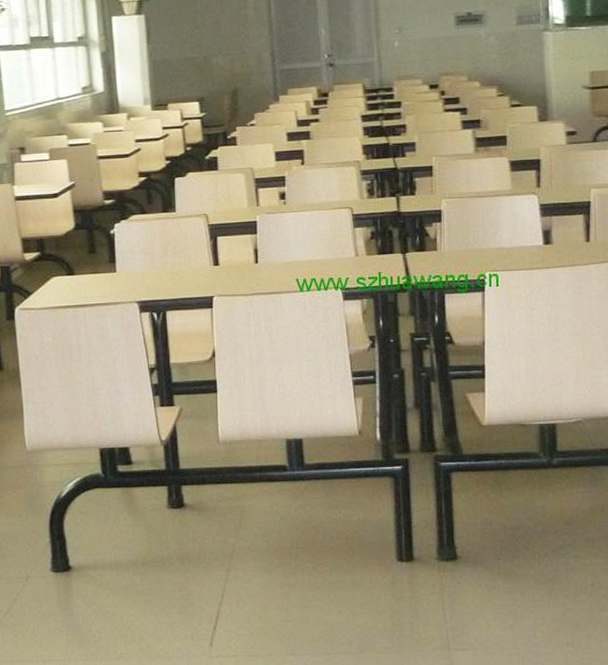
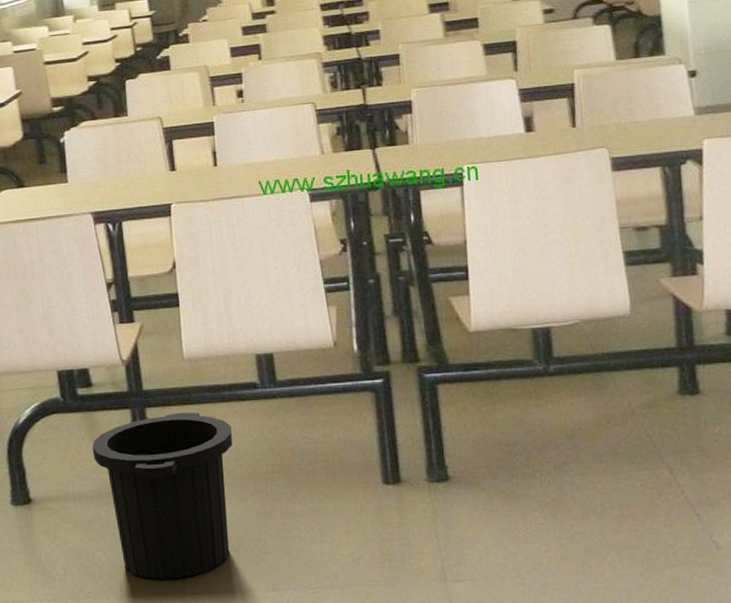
trash can: none [130,490,261,643] -> present [92,412,233,579]

